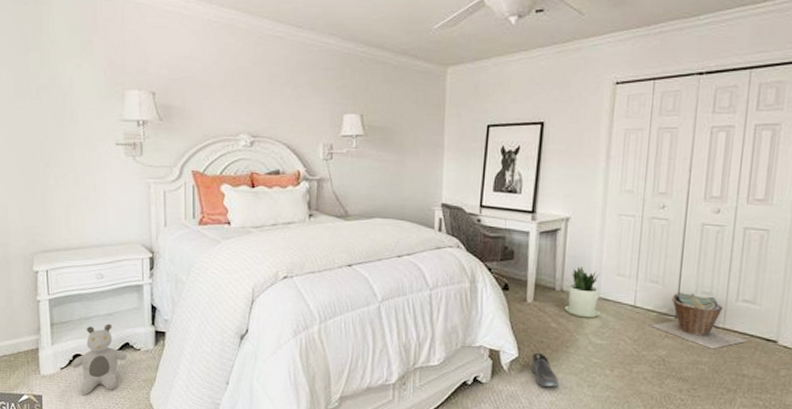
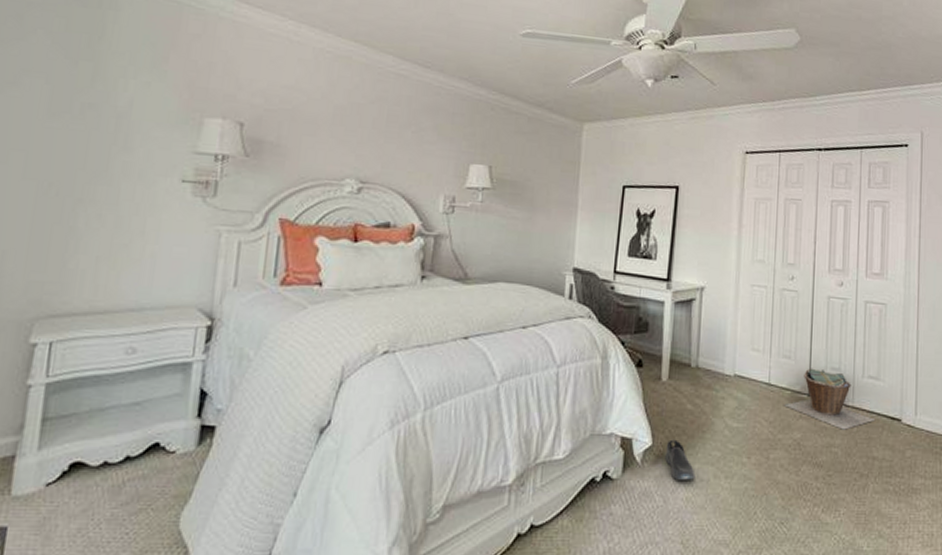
teddy bear: present [71,323,127,395] -> none [63,416,154,522]
planter: present [565,266,599,318] -> none [700,340,735,398]

